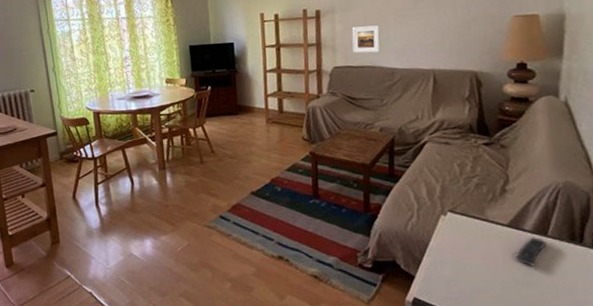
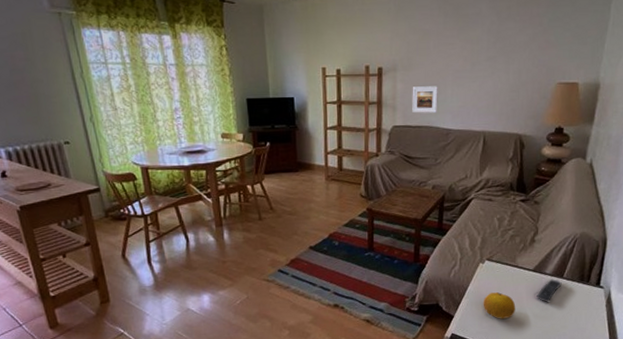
fruit: none [448,250,491,283] -> present [483,292,516,319]

